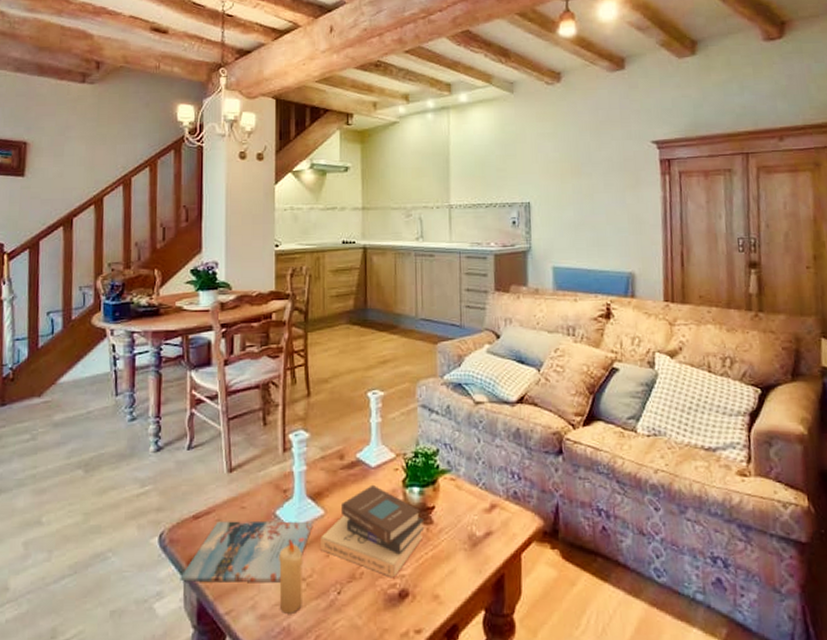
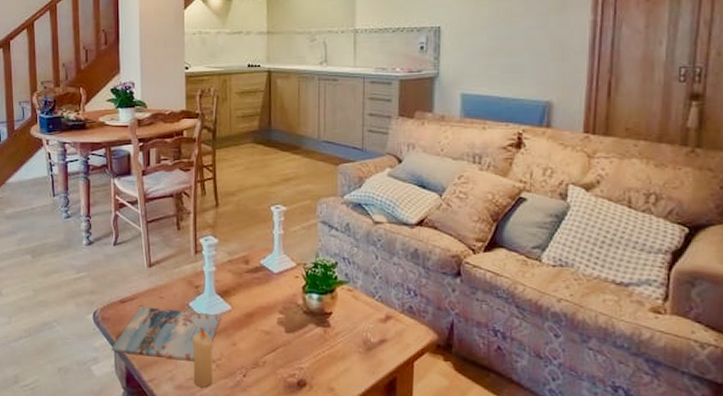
books: present [321,484,425,578] -> none [228,288,322,369]

